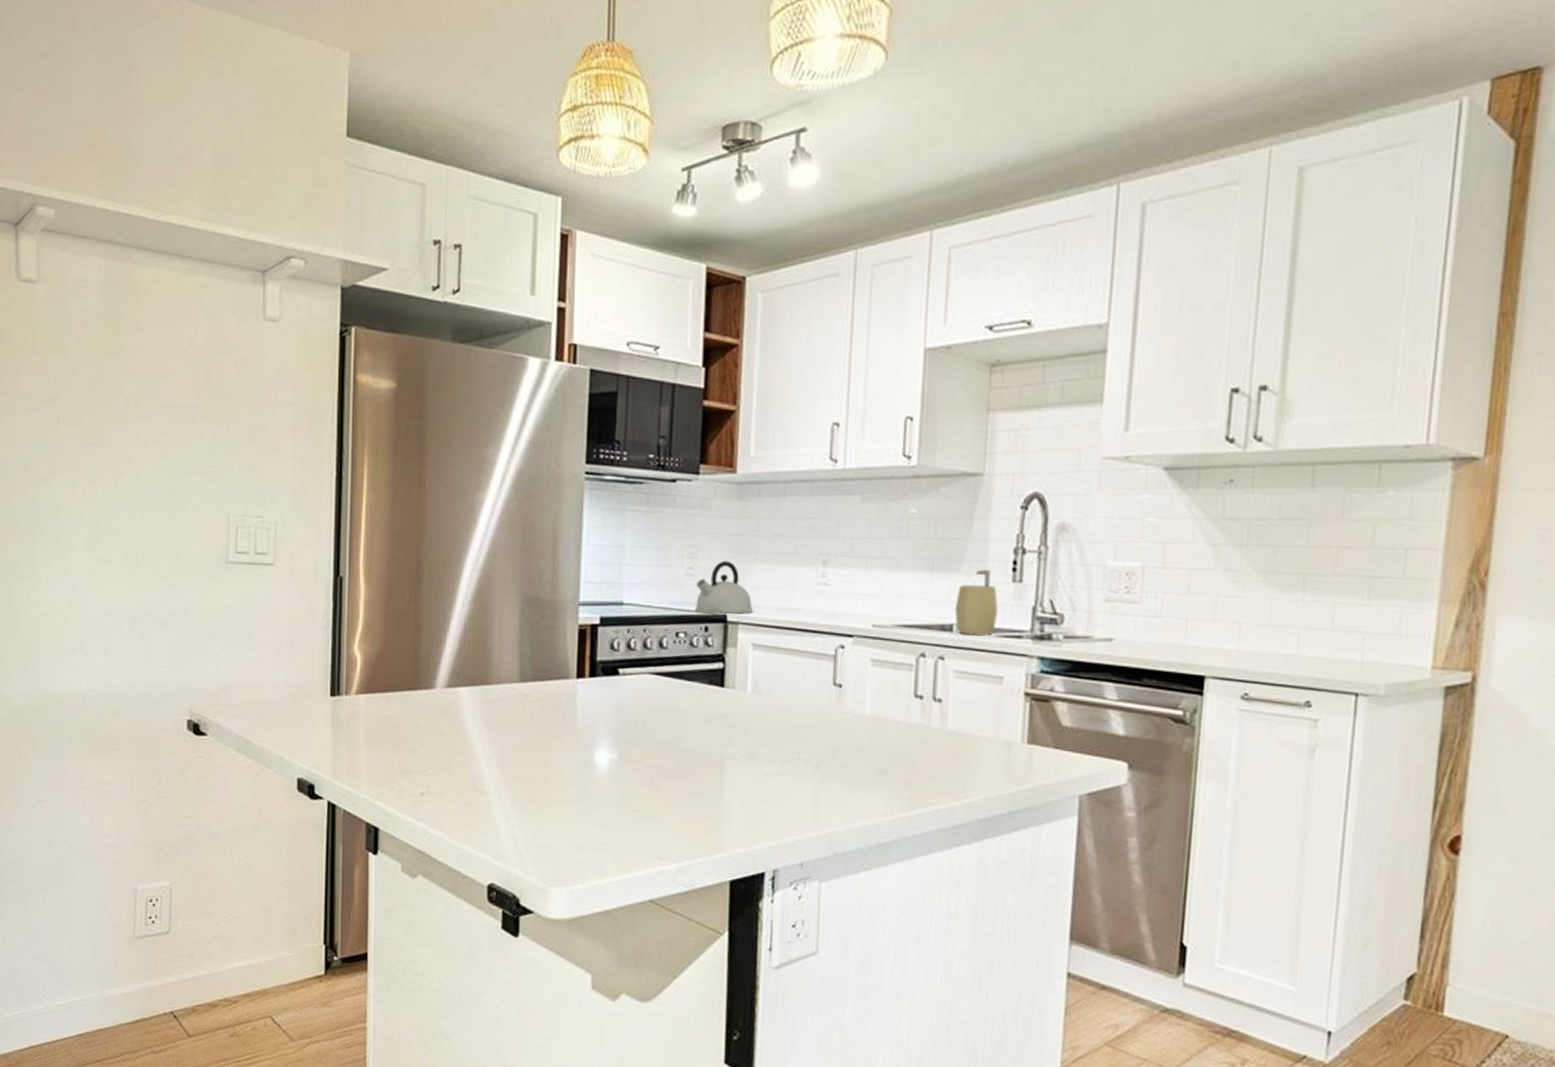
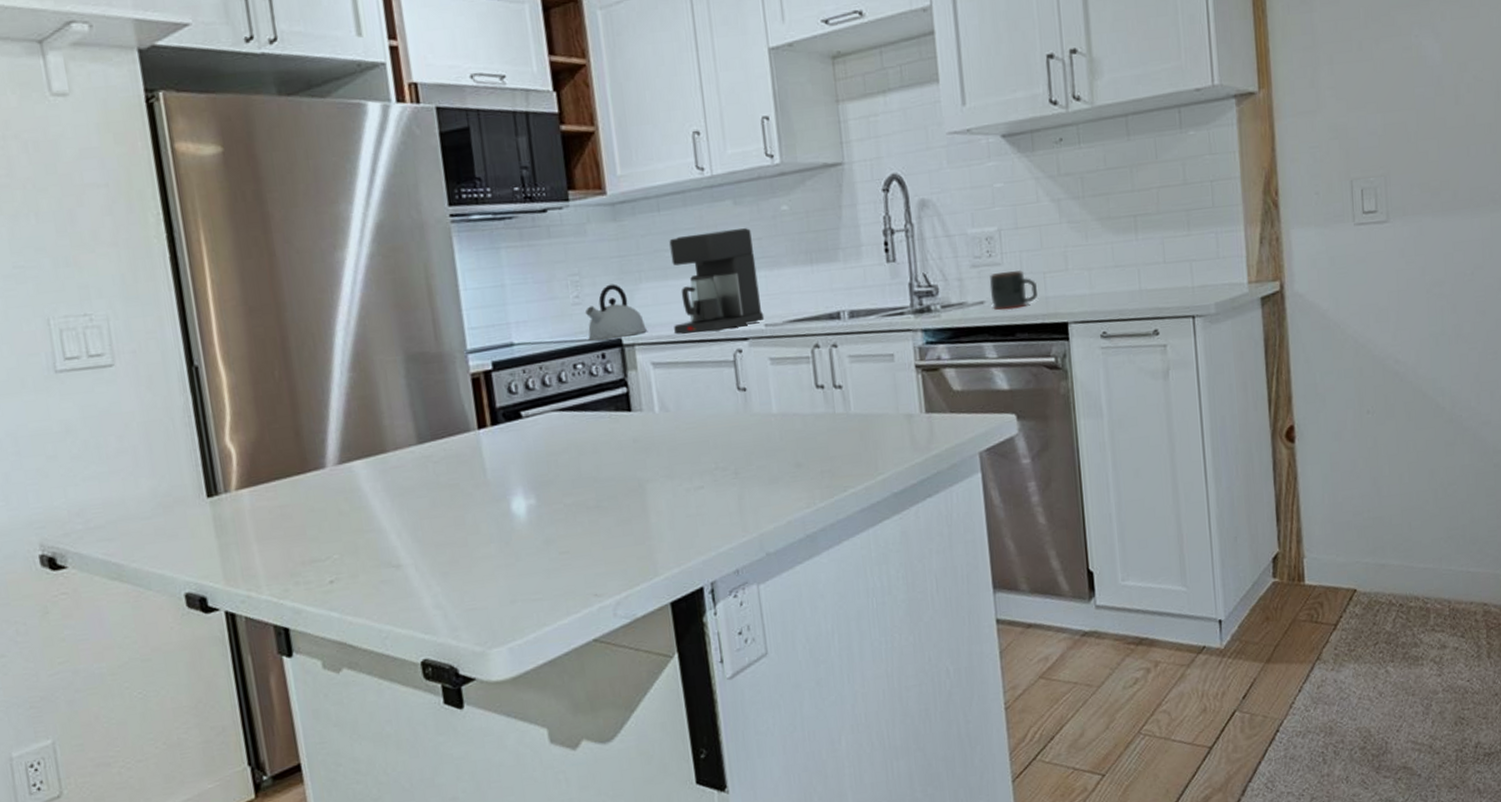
coffee maker: none [780,524,874,625] -> present [669,228,765,335]
soap dispenser: present [955,569,999,636] -> none [838,253,879,320]
mug: none [1120,611,1176,654] -> present [989,269,1038,311]

